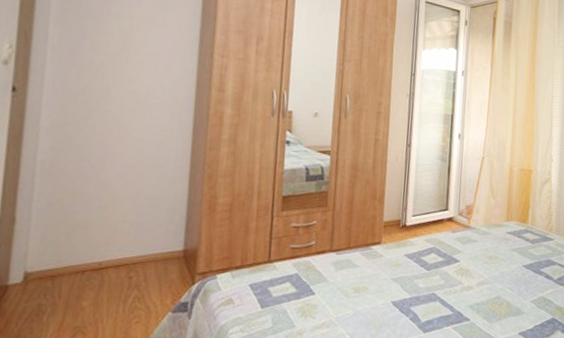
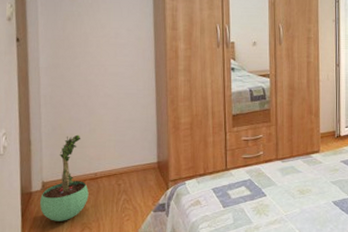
potted plant: none [17,212,89,324] -> present [40,134,89,221]

